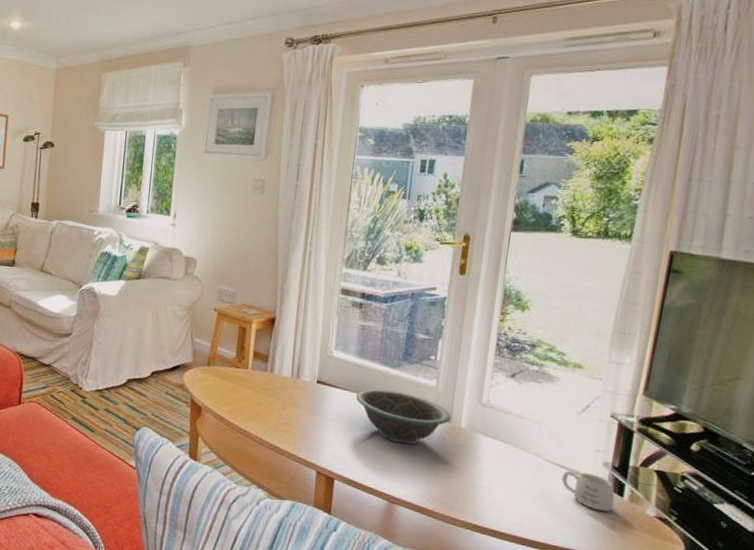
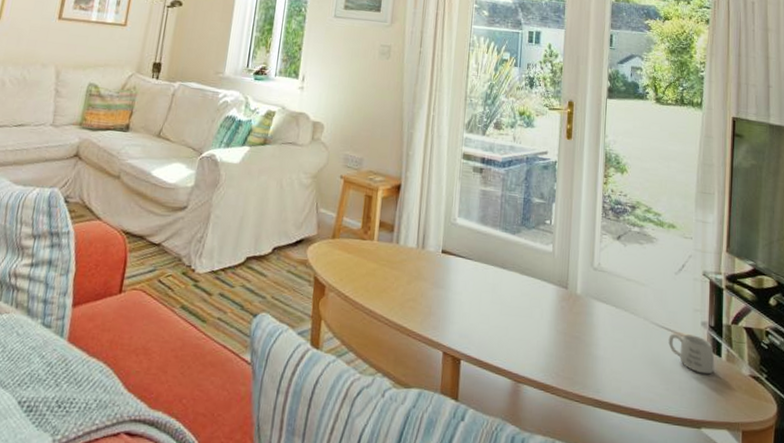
decorative bowl: present [355,389,451,445] -> none [479,256,568,316]

